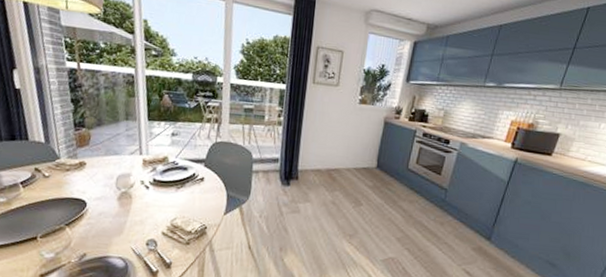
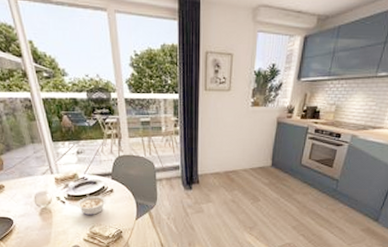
legume: none [161,179,195,205] -> present [77,192,106,215]

